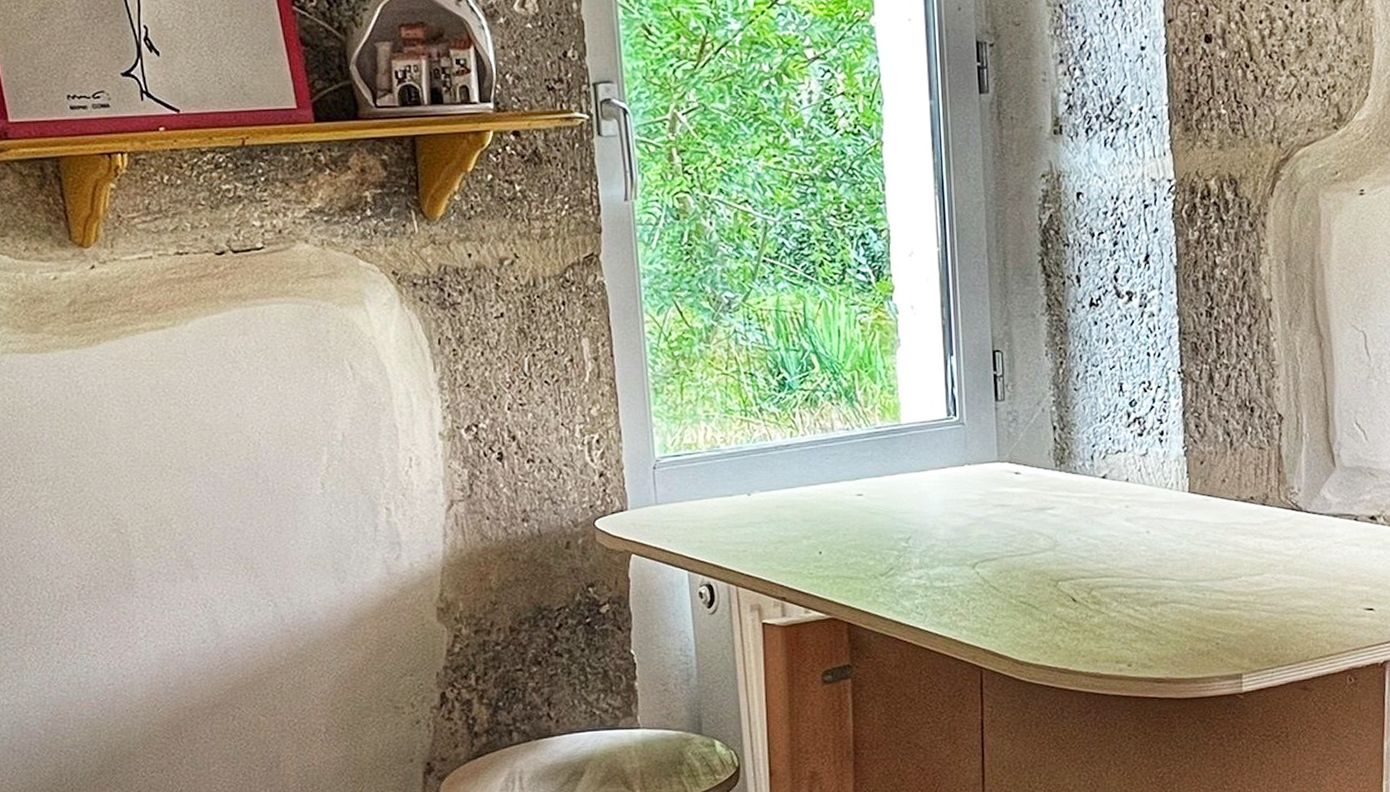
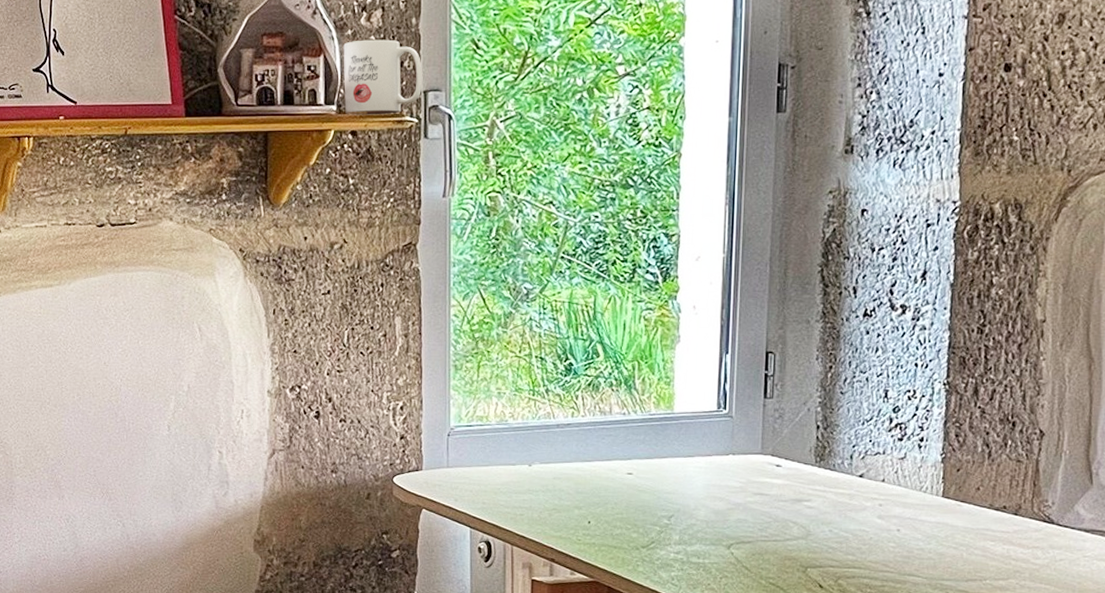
mug: none [496,27,591,114] -> present [343,39,423,115]

